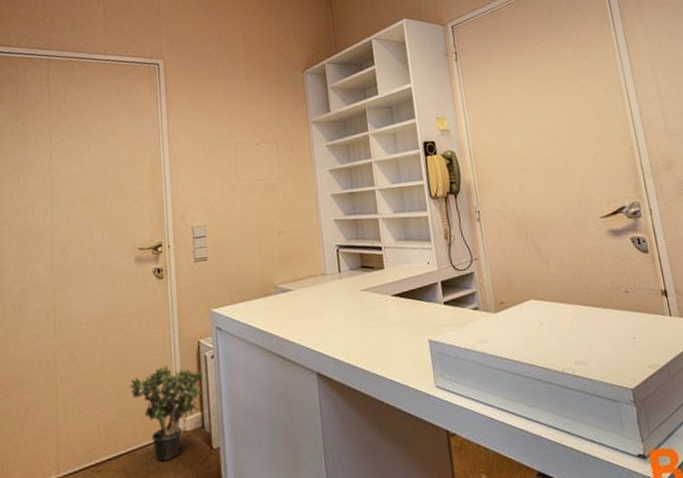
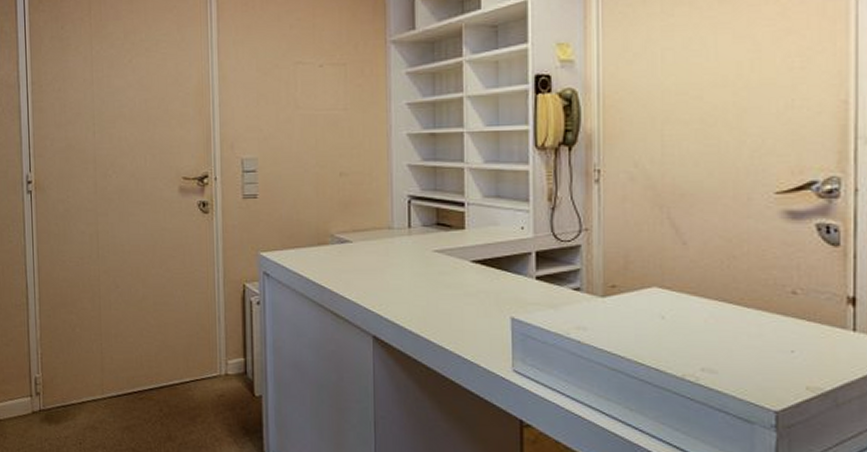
potted plant: present [127,365,204,462] -> none [169,305,247,401]

